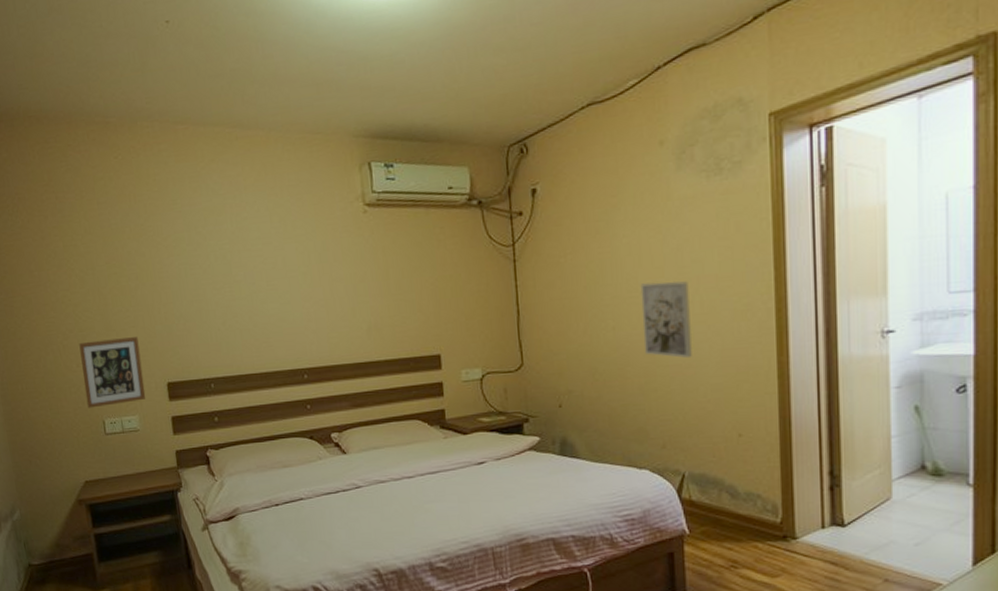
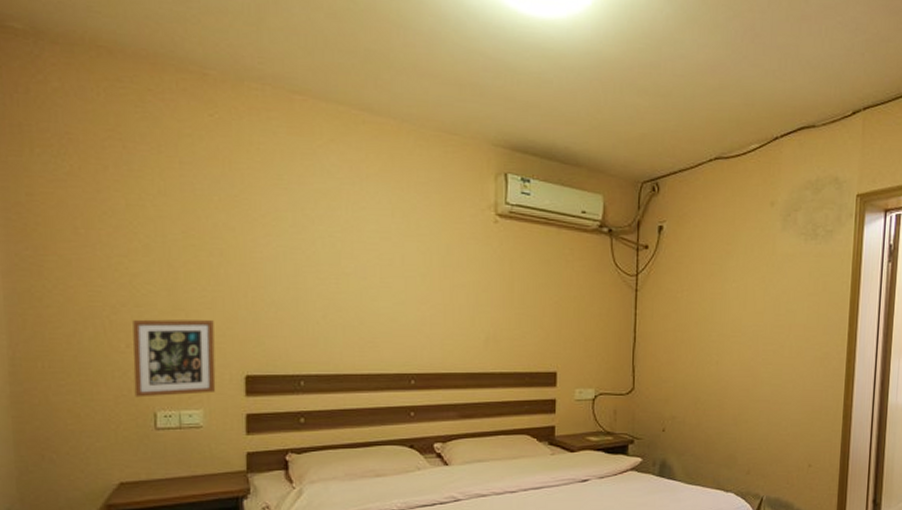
wall art: present [640,281,692,358] -> none [740,325,782,394]

